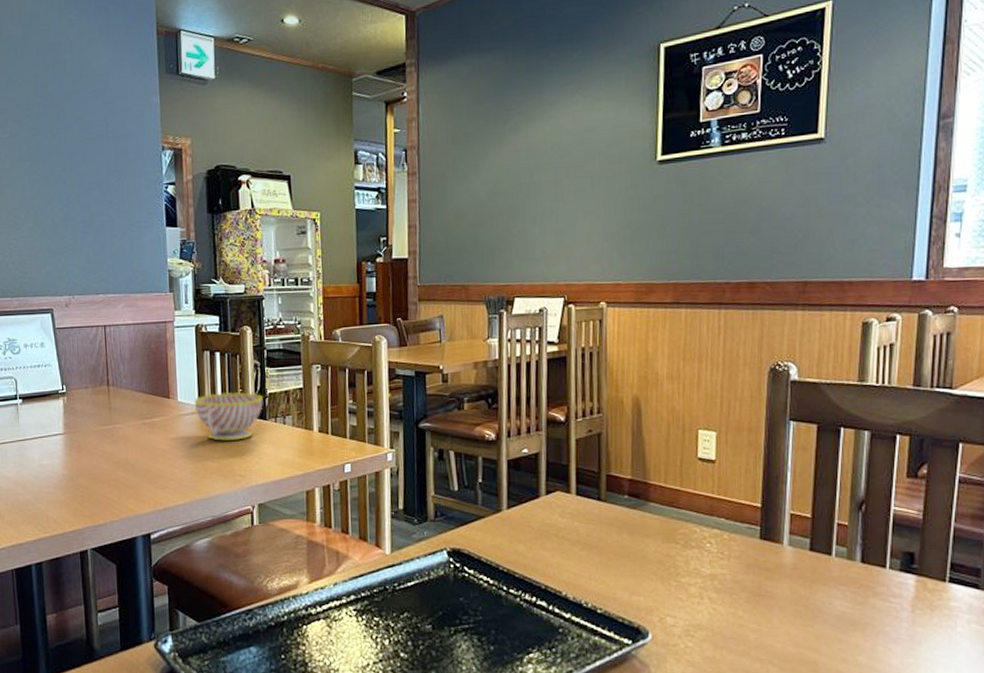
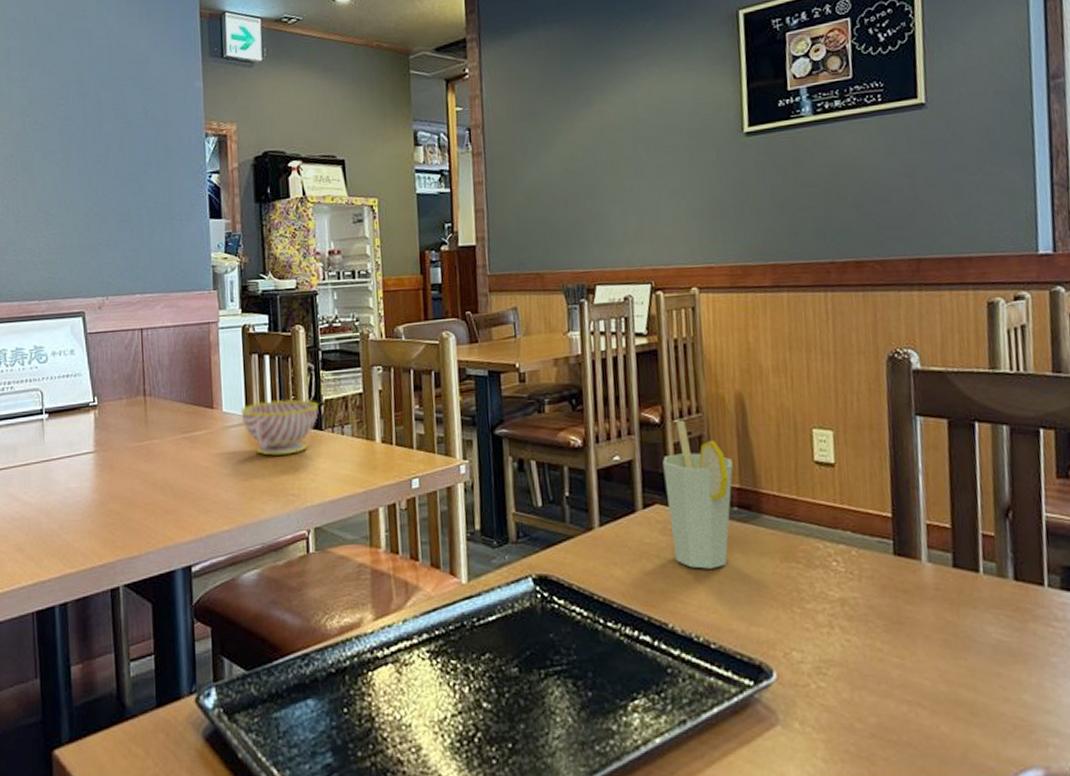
cup: none [565,419,626,547] -> present [662,420,733,569]

